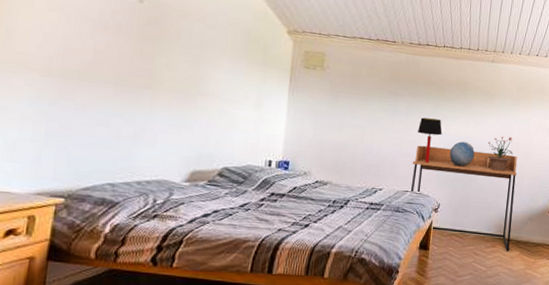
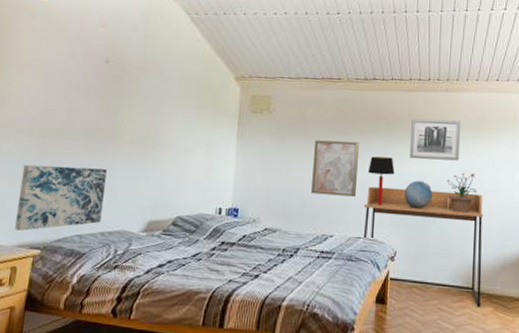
wall art: none [31,107,143,178] -> present [15,165,107,231]
wall art: none [363,99,410,154] -> present [311,140,359,197]
wall art: none [456,85,504,126] -> present [410,119,461,161]

